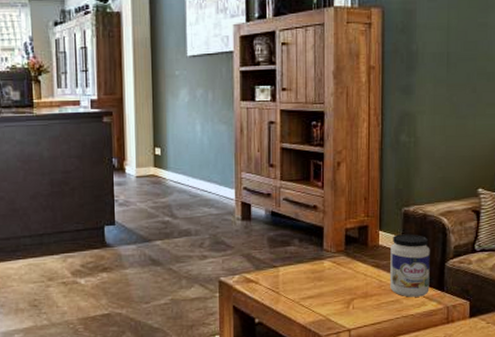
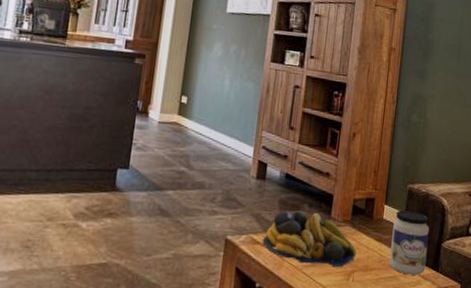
fruit bowl: none [256,246,354,297] -> present [262,210,357,268]

